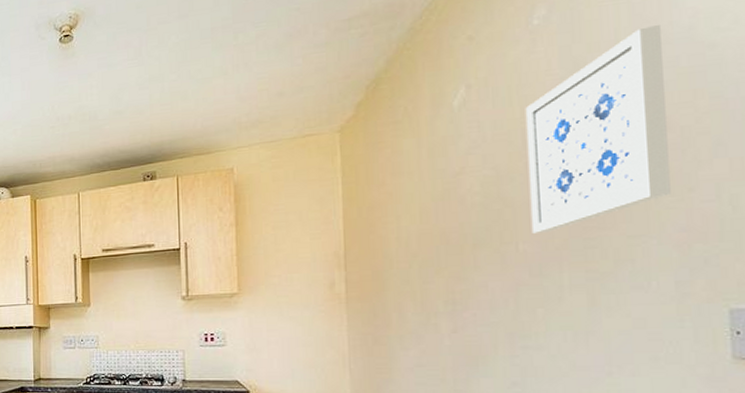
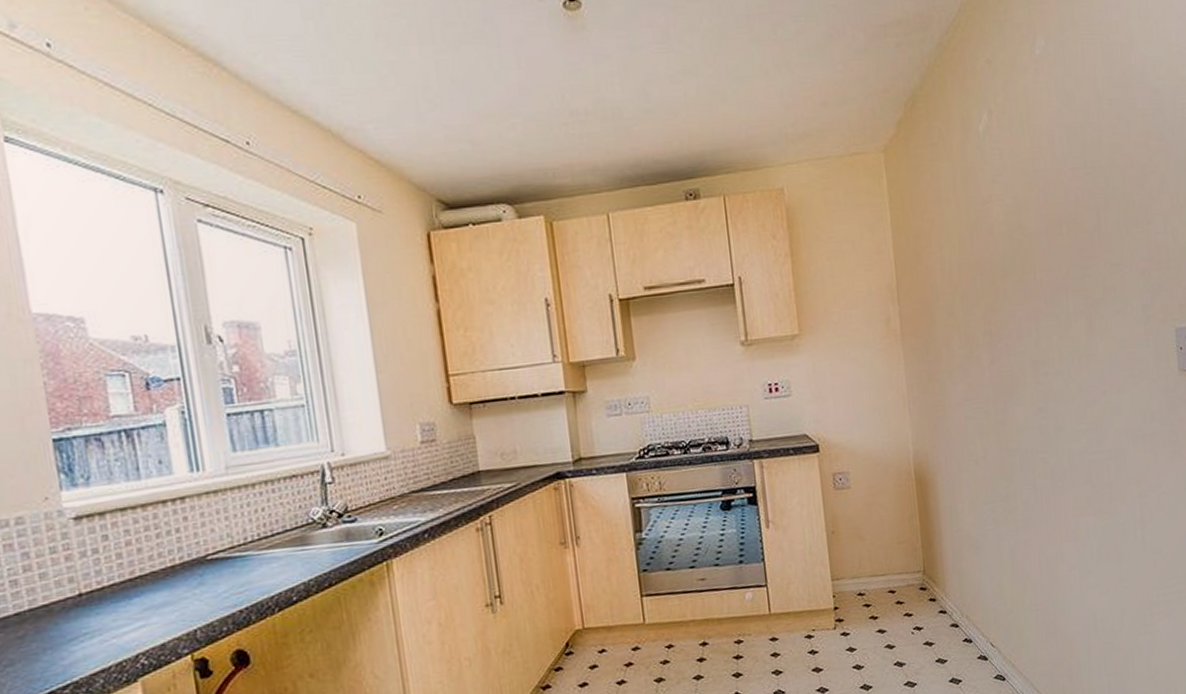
wall art: present [525,24,671,233] -> none [1034,66,1136,263]

